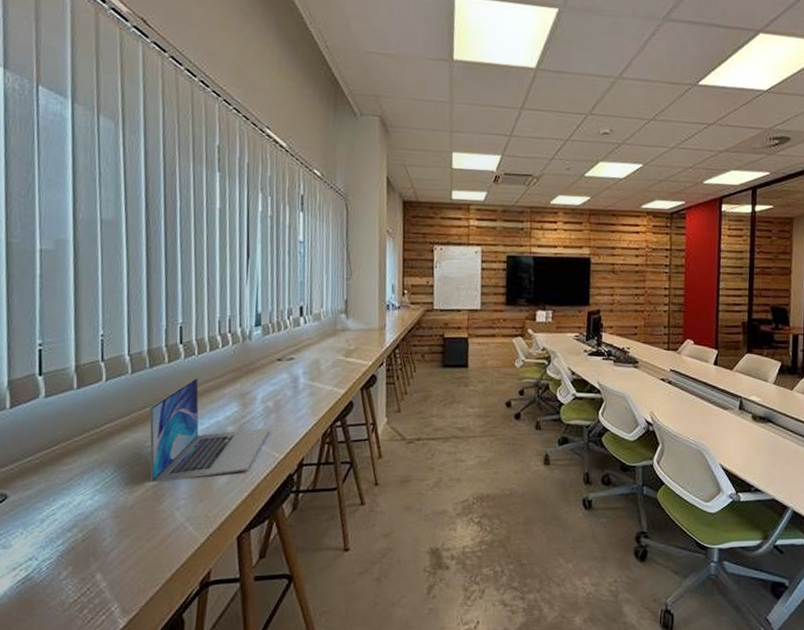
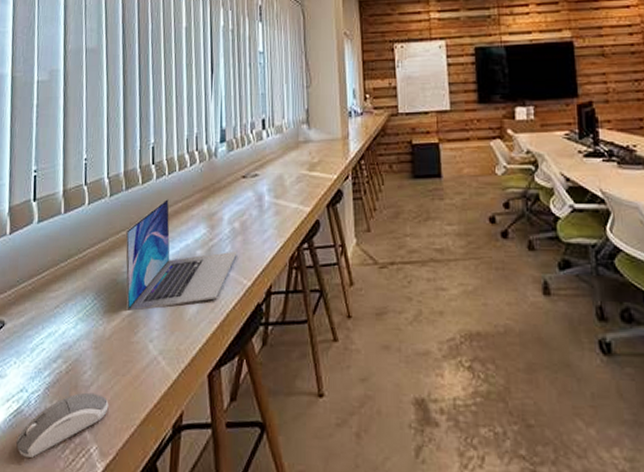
computer mouse: none [26,557,131,619] -> present [16,392,109,458]

